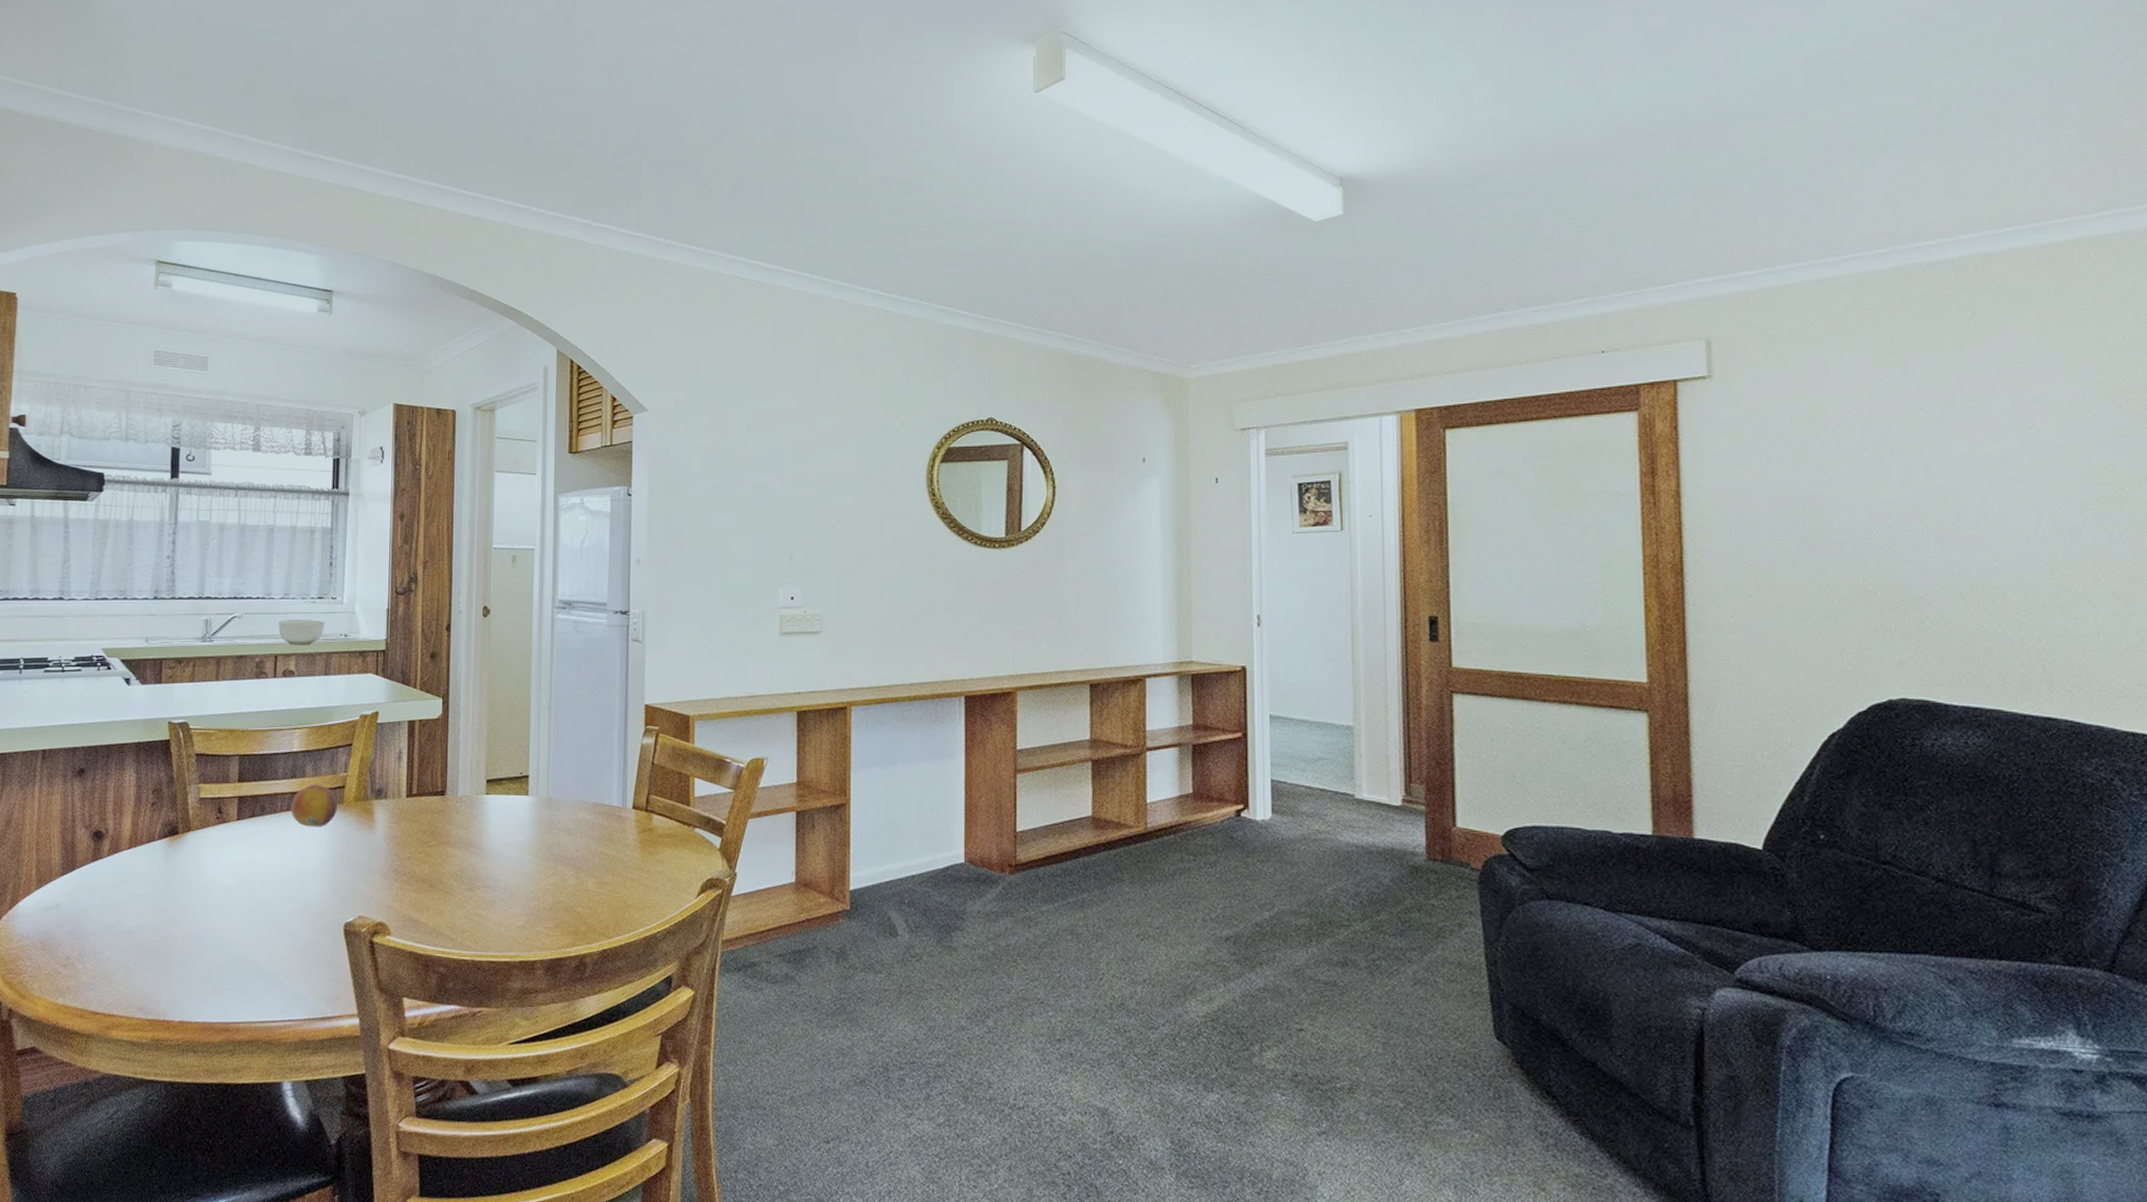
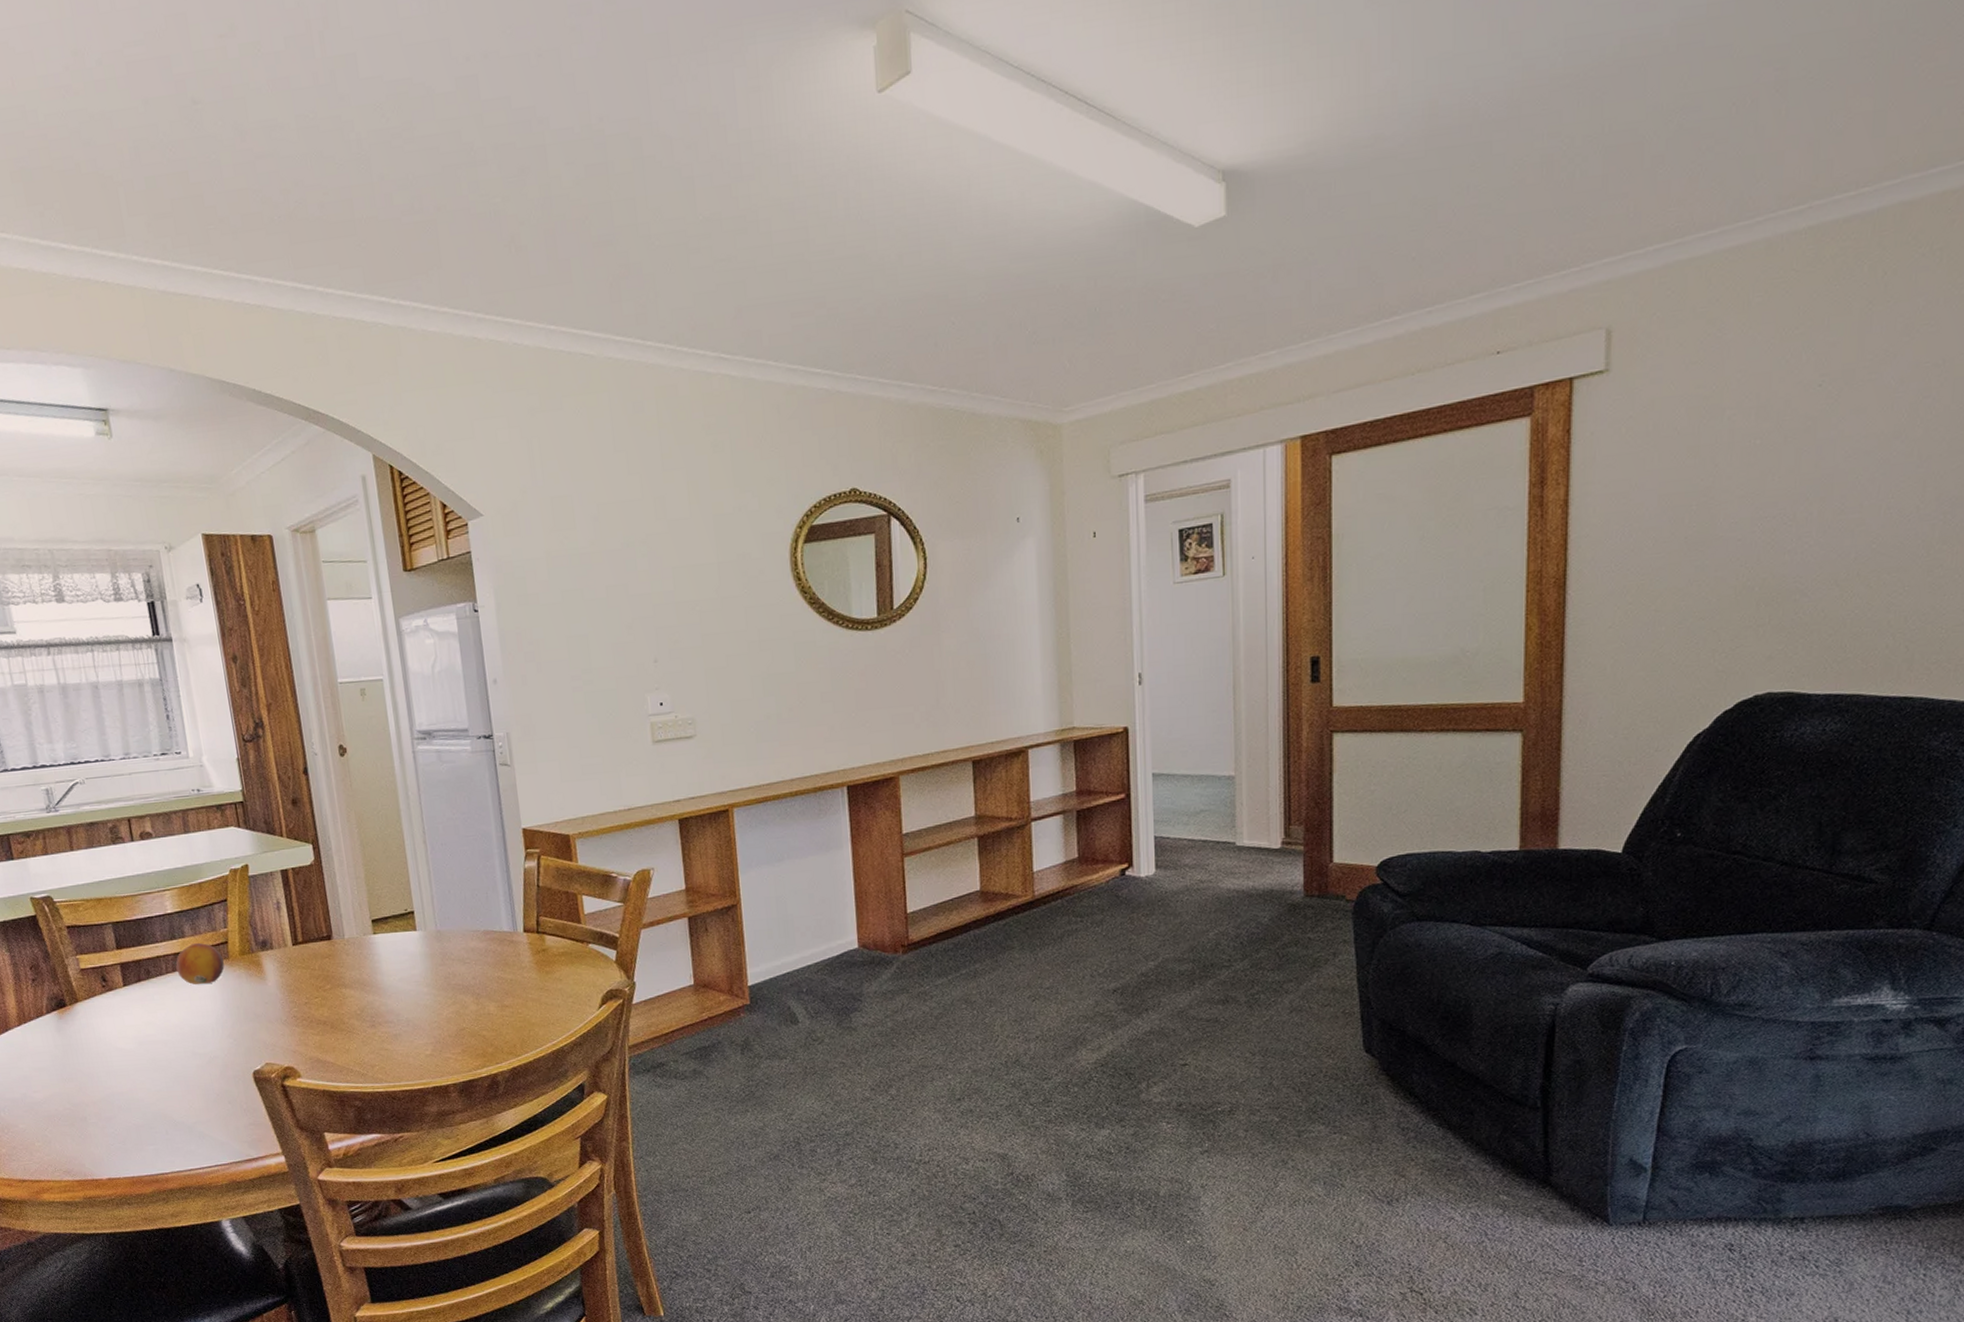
bowl: present [278,620,326,646] -> none [124,778,175,807]

